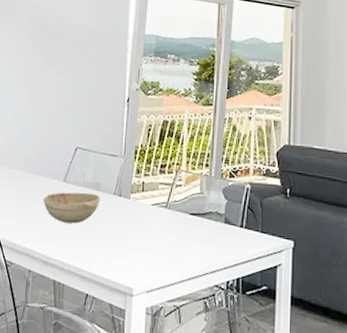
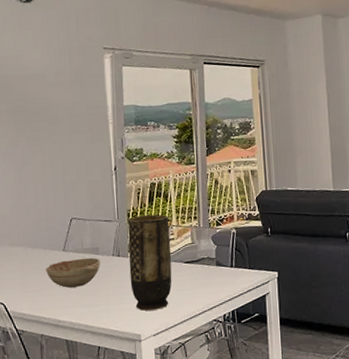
vase: none [129,154,179,263] -> present [127,214,172,311]

